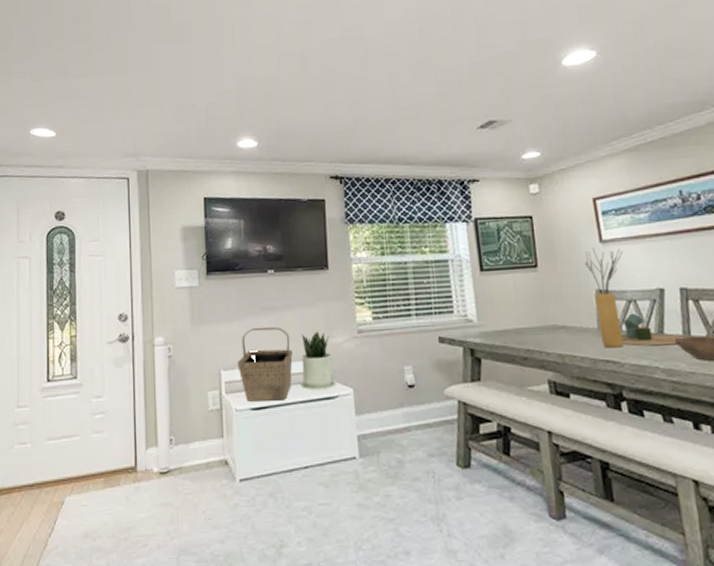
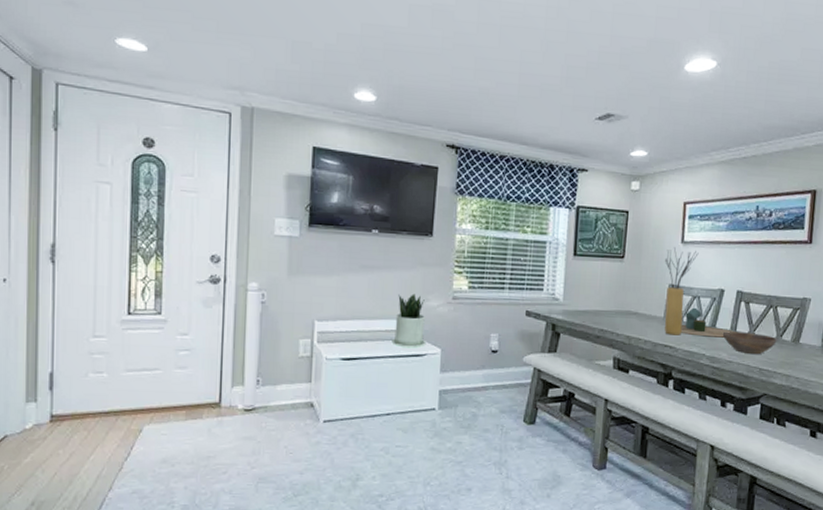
basket: present [237,327,293,402] -> none [332,284,388,354]

